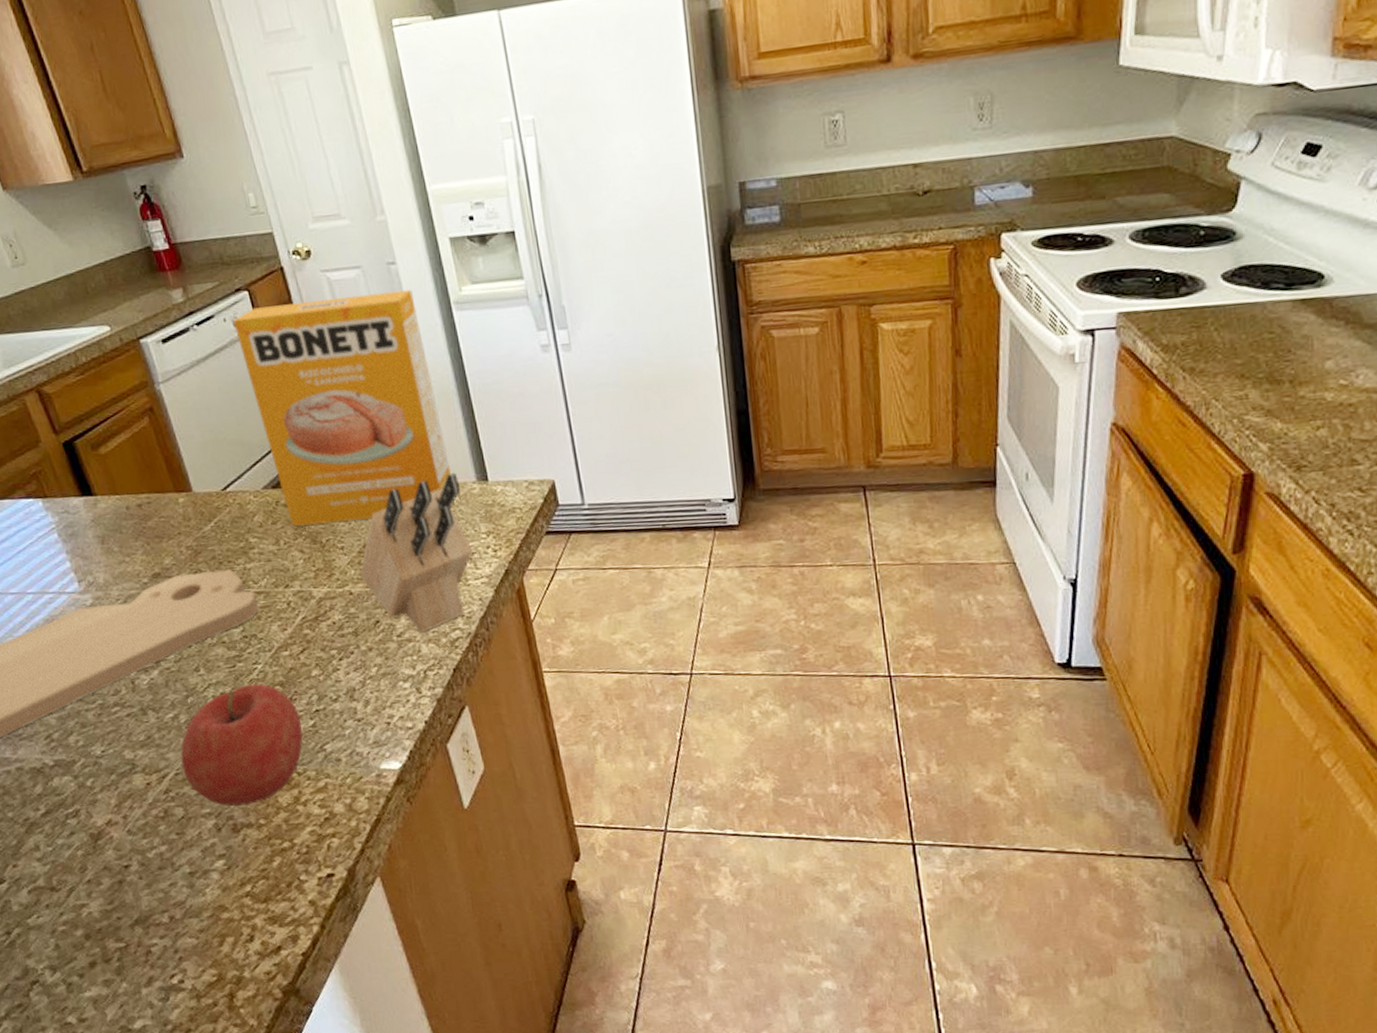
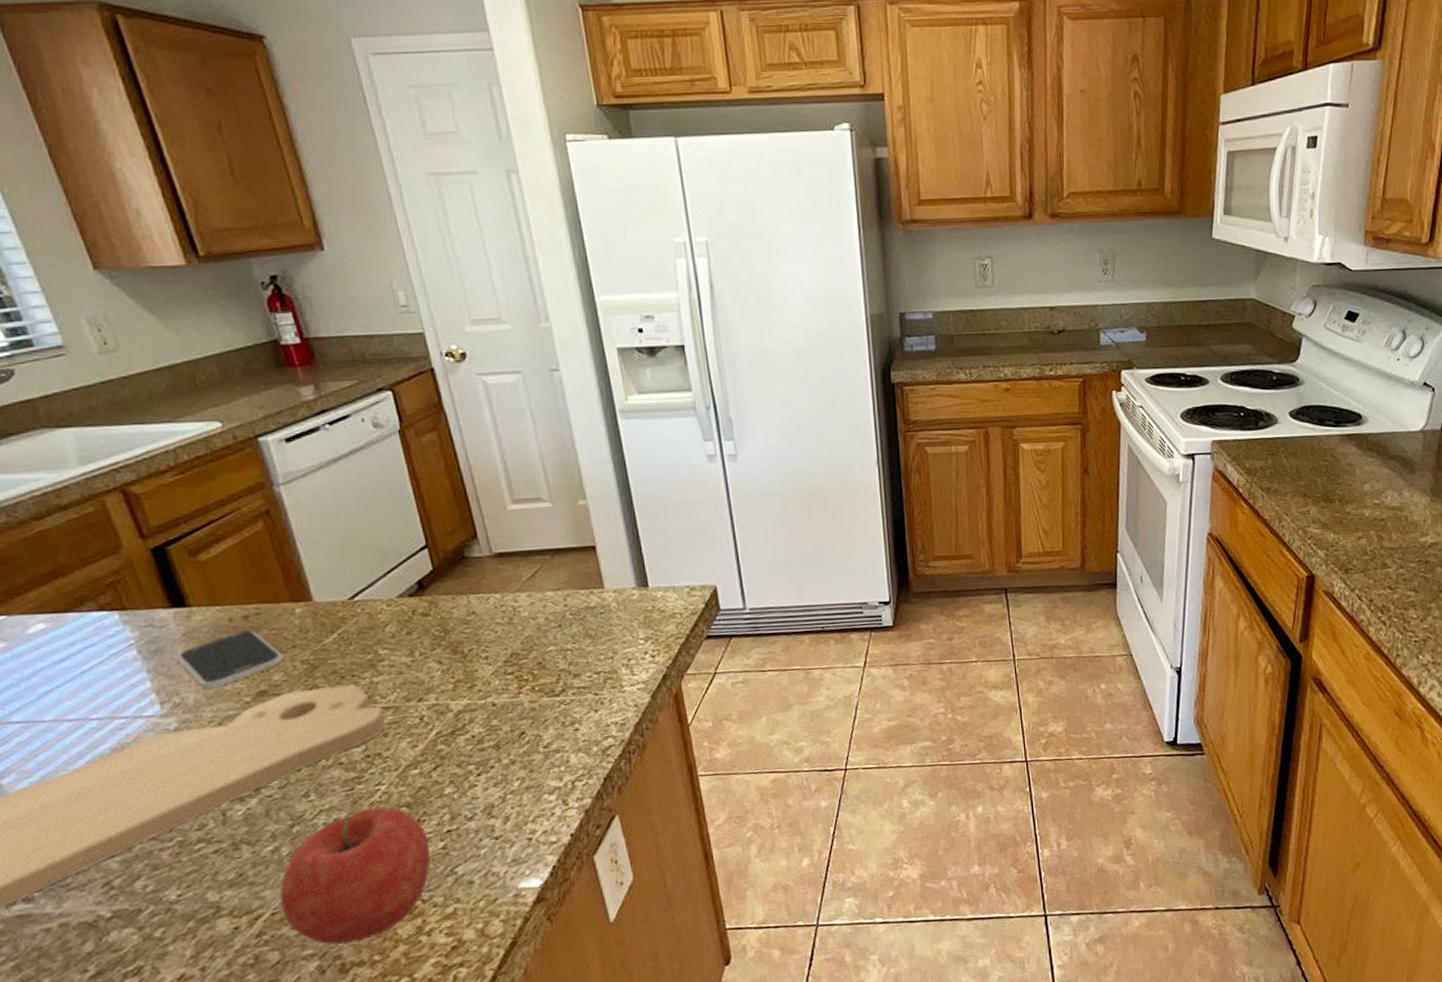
smartphone: none [88,518,172,570] -> present [177,630,284,689]
box: present [233,289,451,526] -> none [372,396,609,636]
knife block: present [359,472,473,633] -> none [504,578,630,743]

